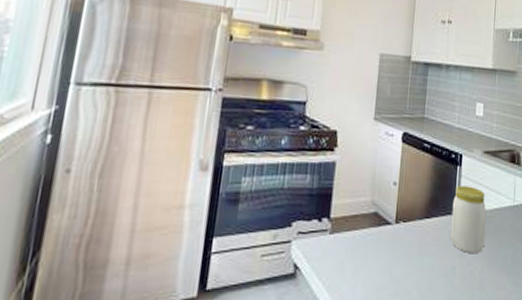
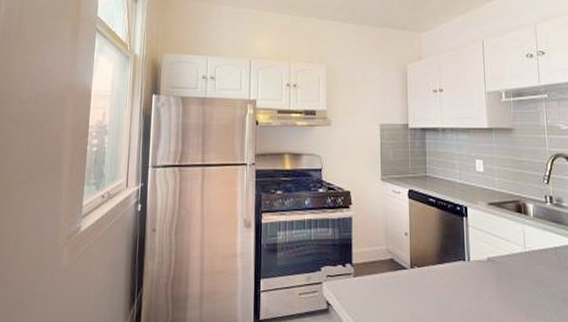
jar: present [450,185,487,254] -> none [462,235,499,297]

